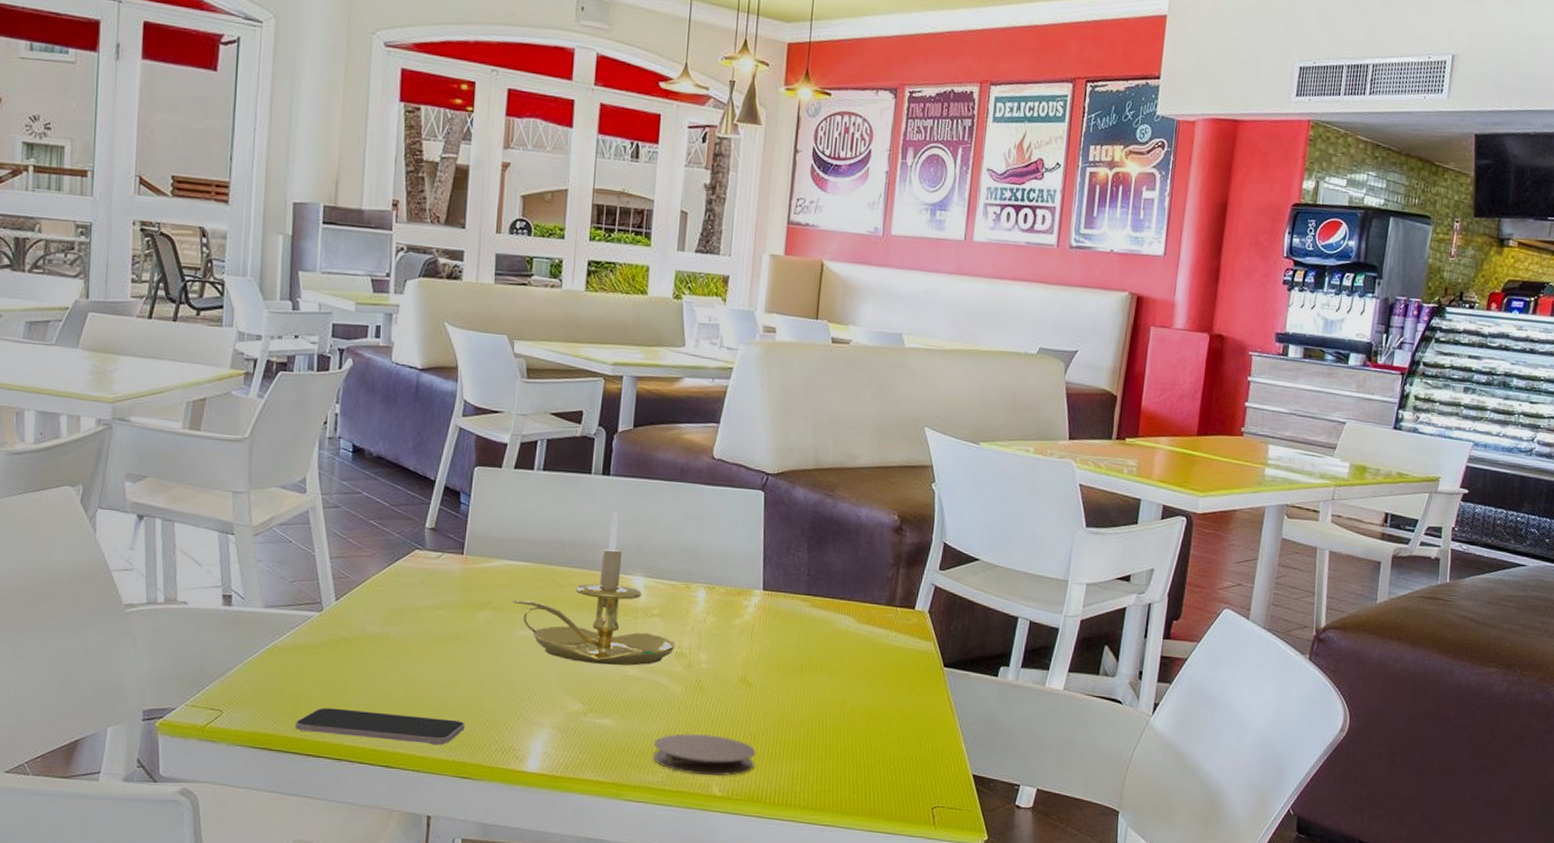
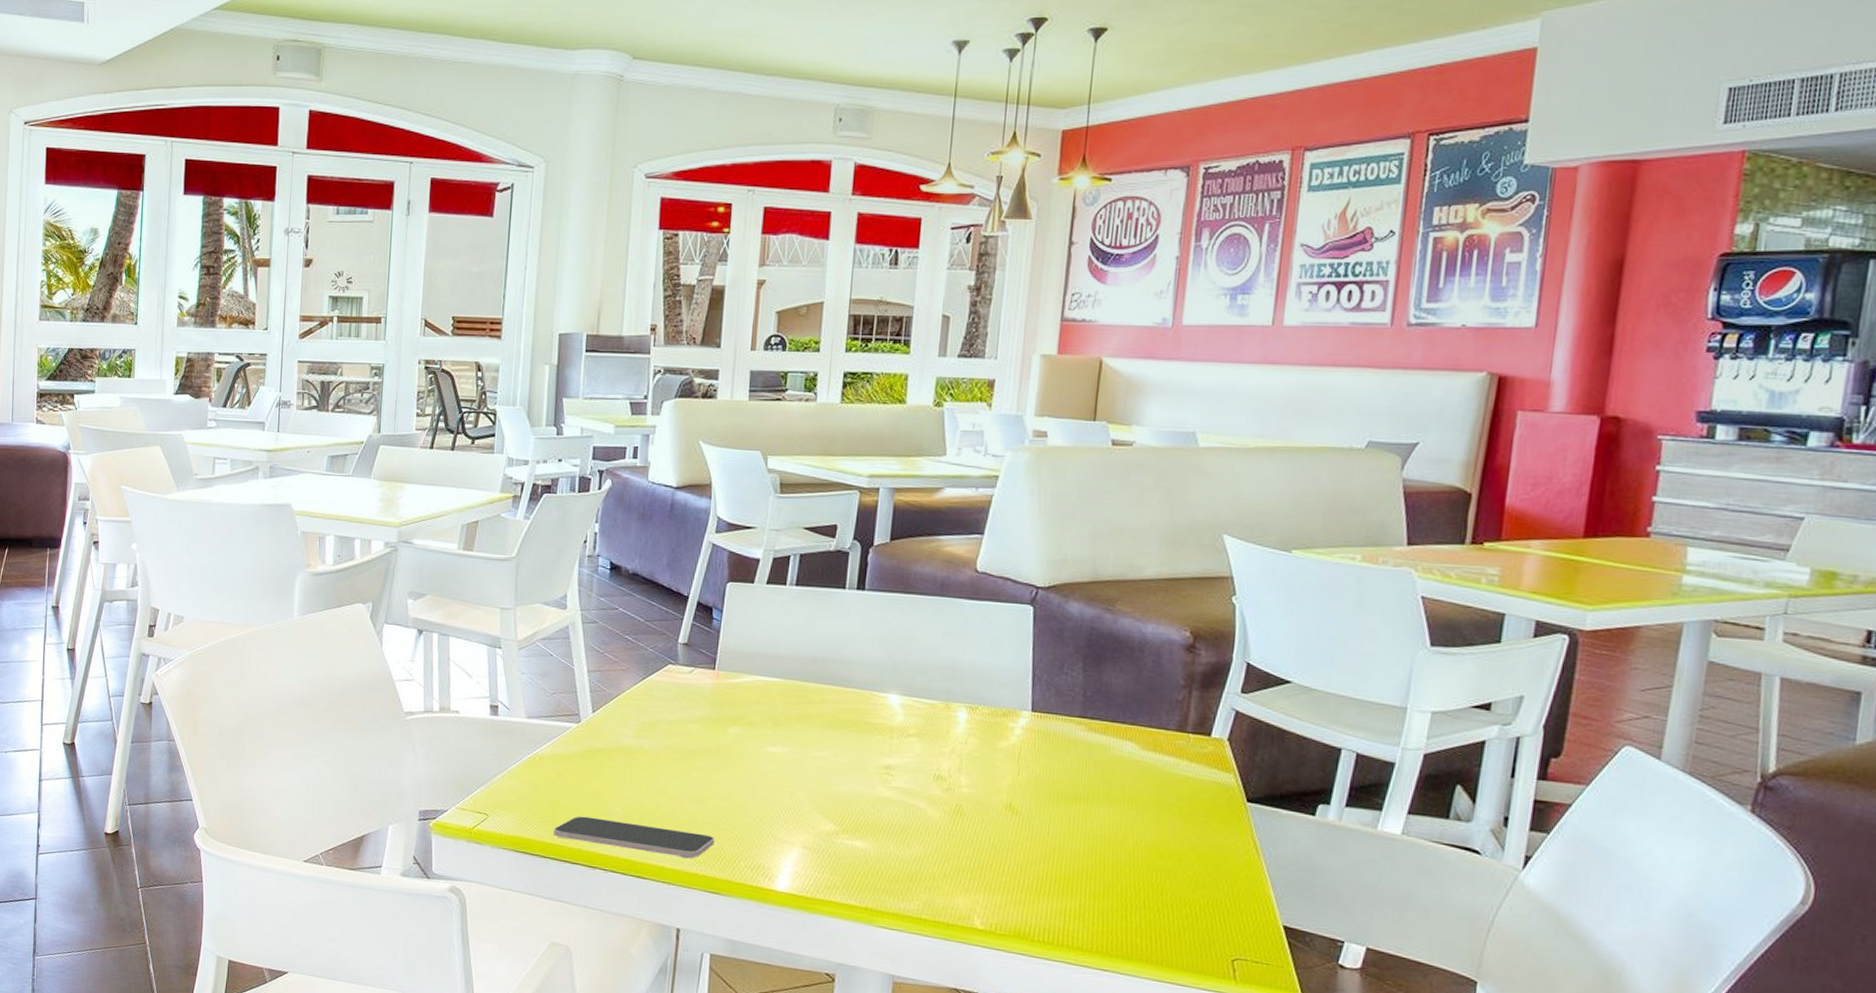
candle holder: present [512,512,676,666] -> none [763,627,934,787]
coaster: present [653,733,756,777] -> none [909,860,1023,909]

